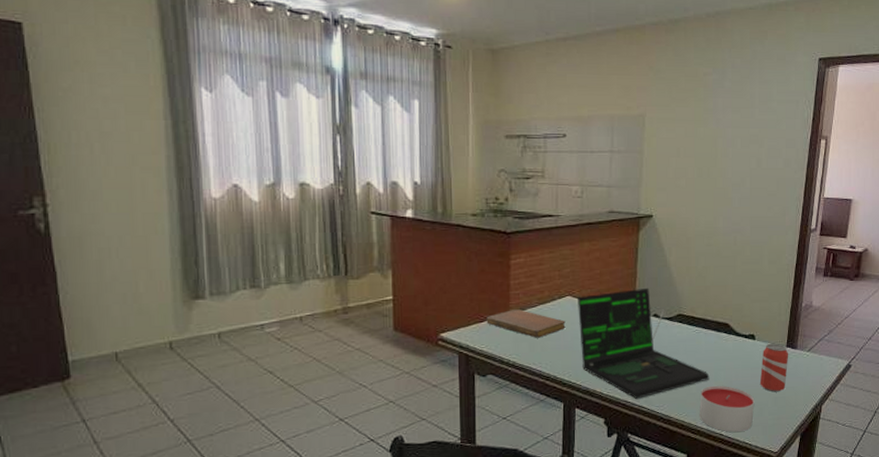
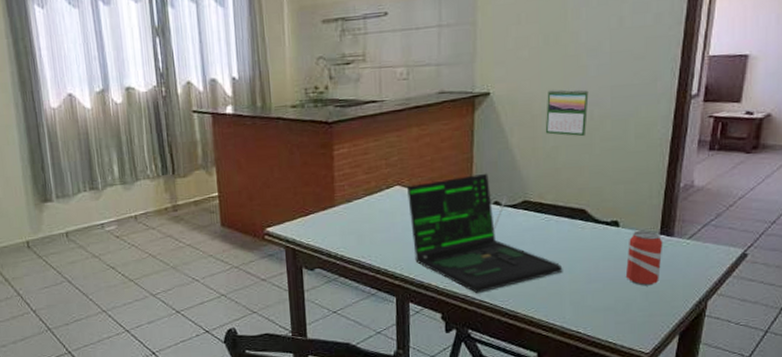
notebook: present [486,309,566,338] -> none [311,201,395,231]
calendar: none [697,216,733,259] -> present [545,89,589,137]
candle: present [699,385,755,433] -> none [551,278,620,331]

